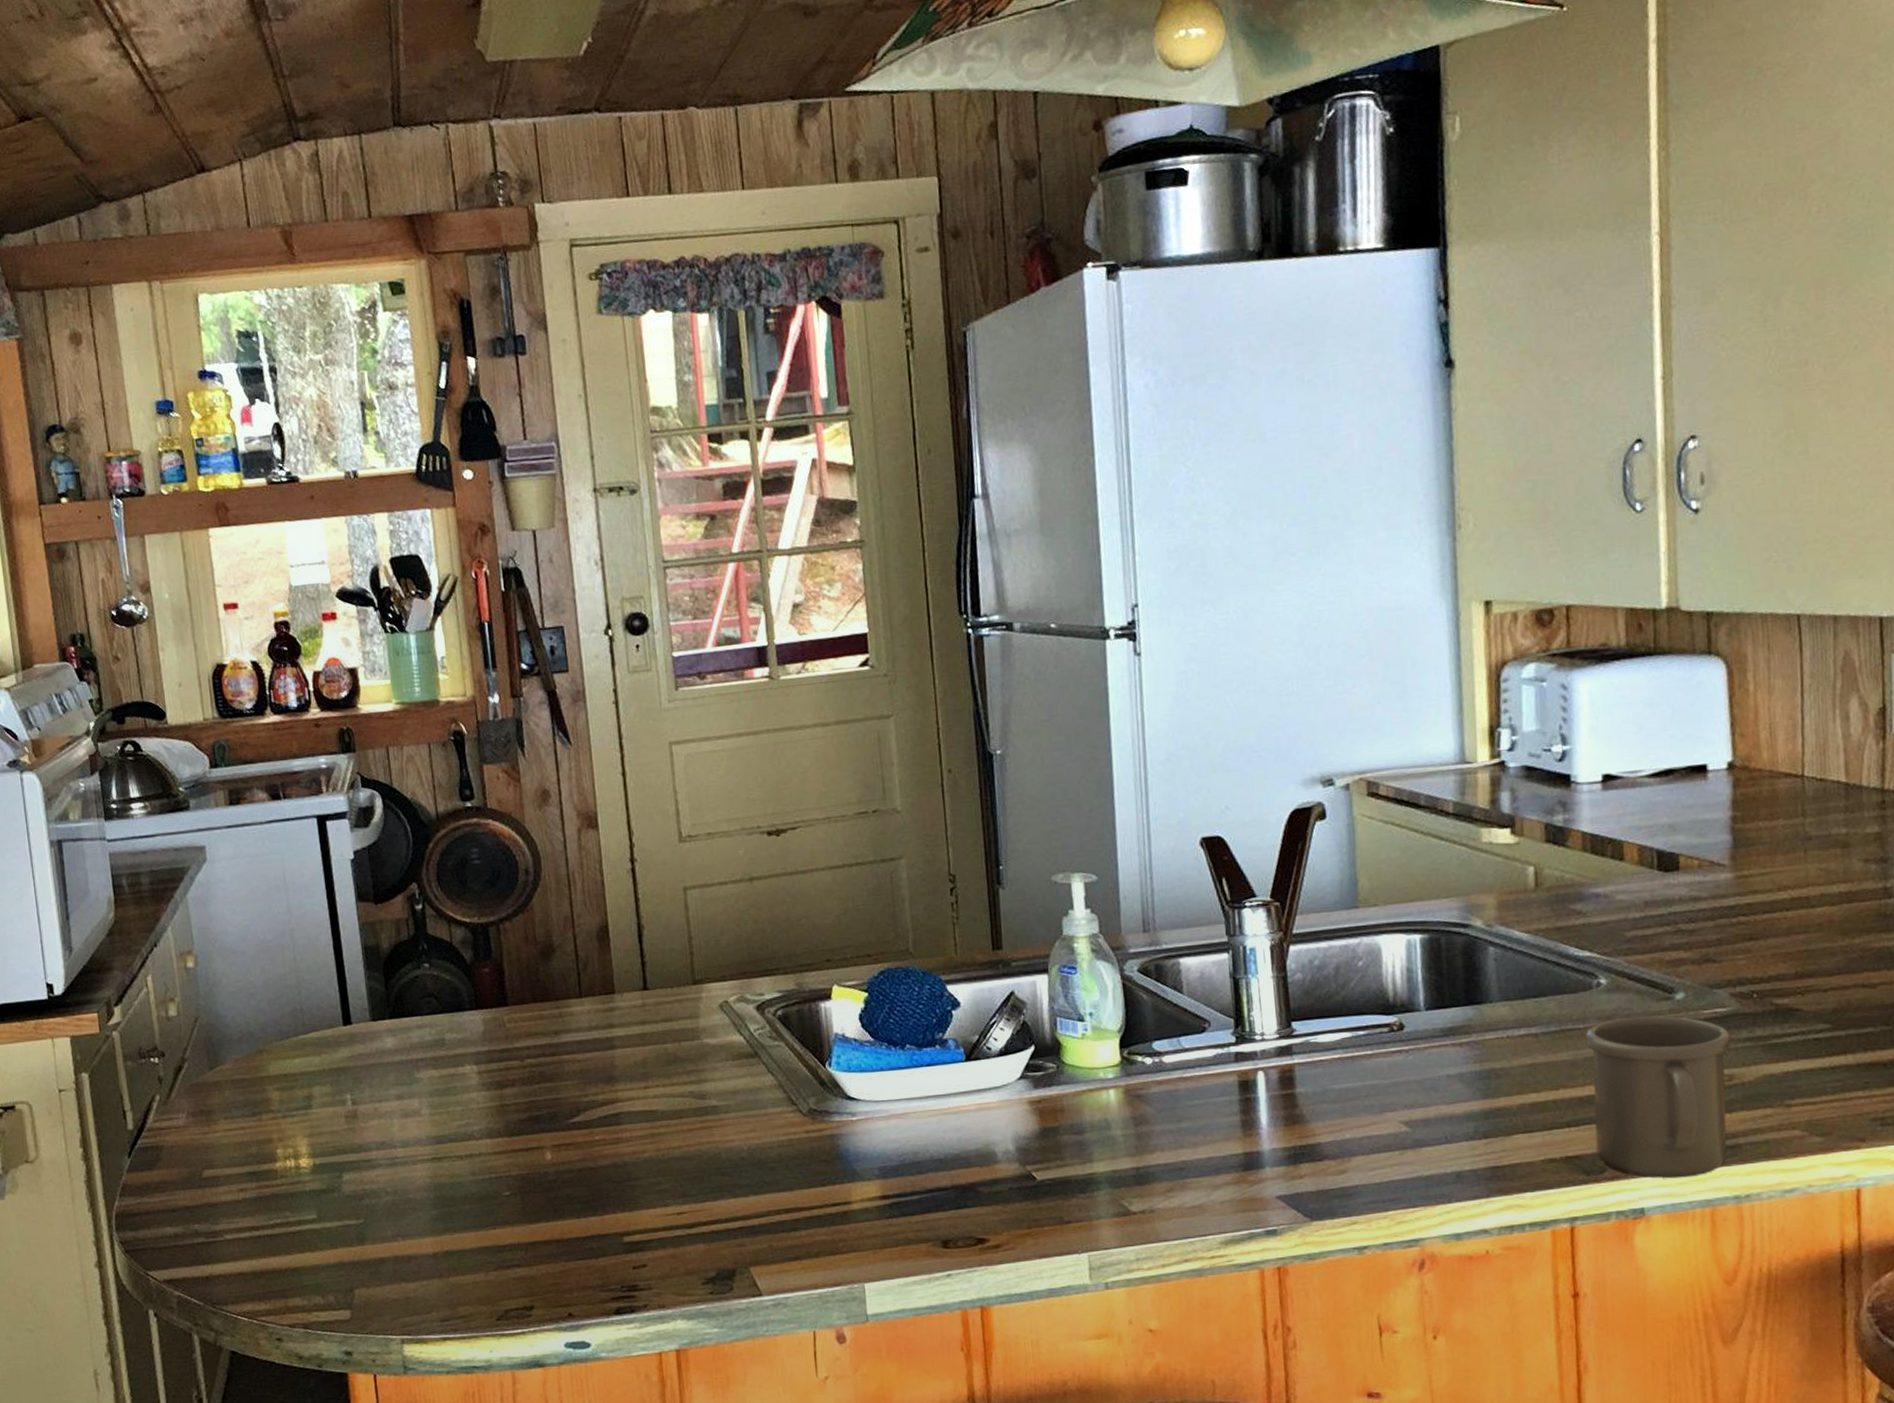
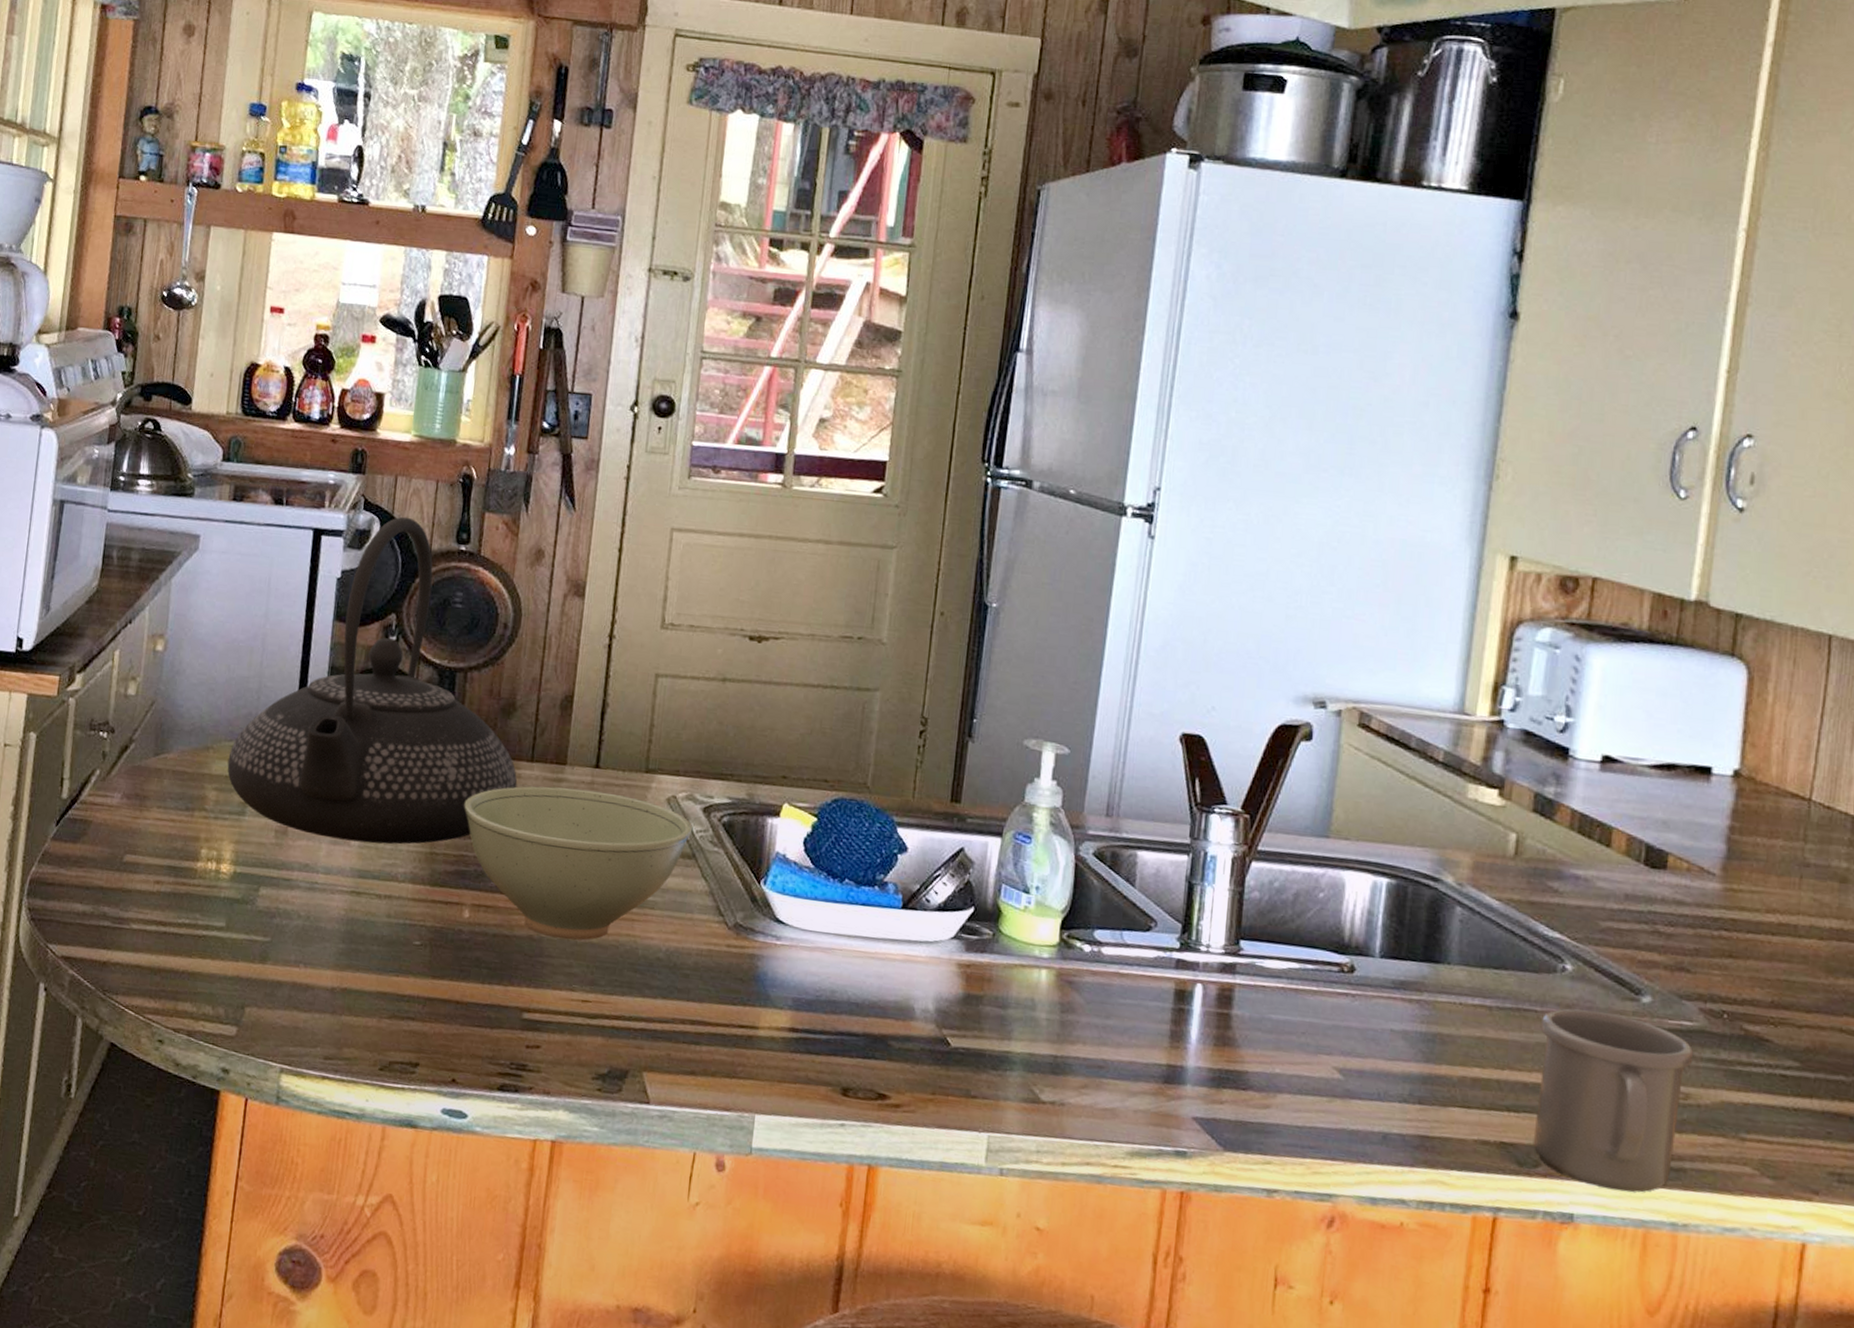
teapot: none [283,785,572,1113] -> present [227,516,518,845]
bowl: none [523,1011,750,1160] -> present [464,786,693,940]

